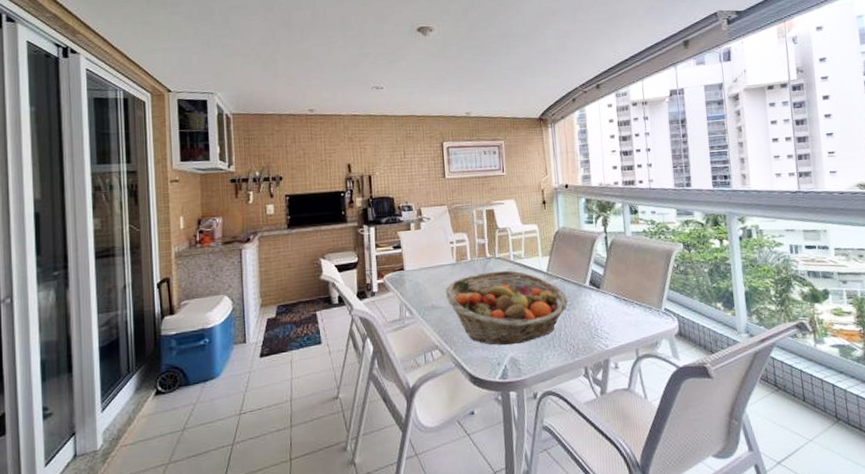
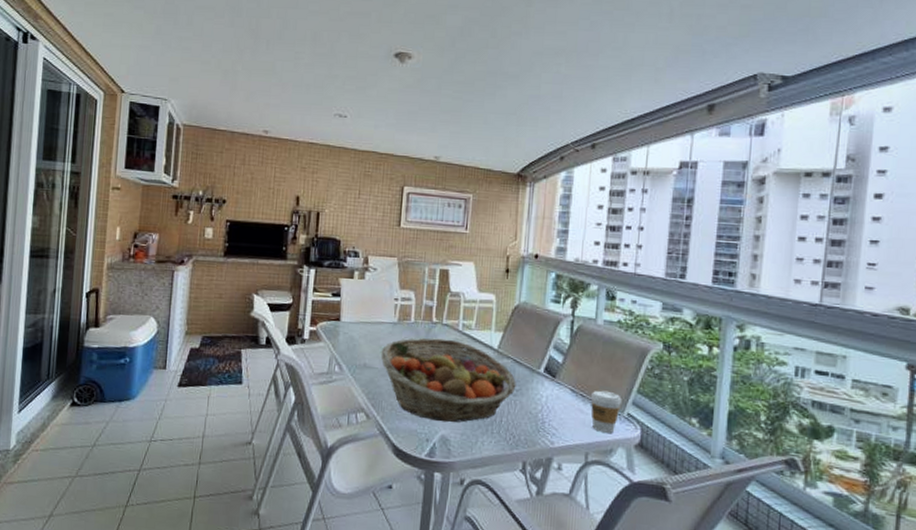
coffee cup: none [631,292,658,329] -> present [590,390,621,433]

